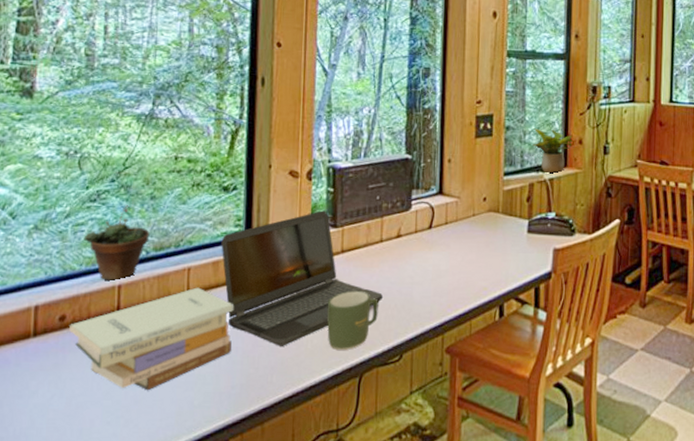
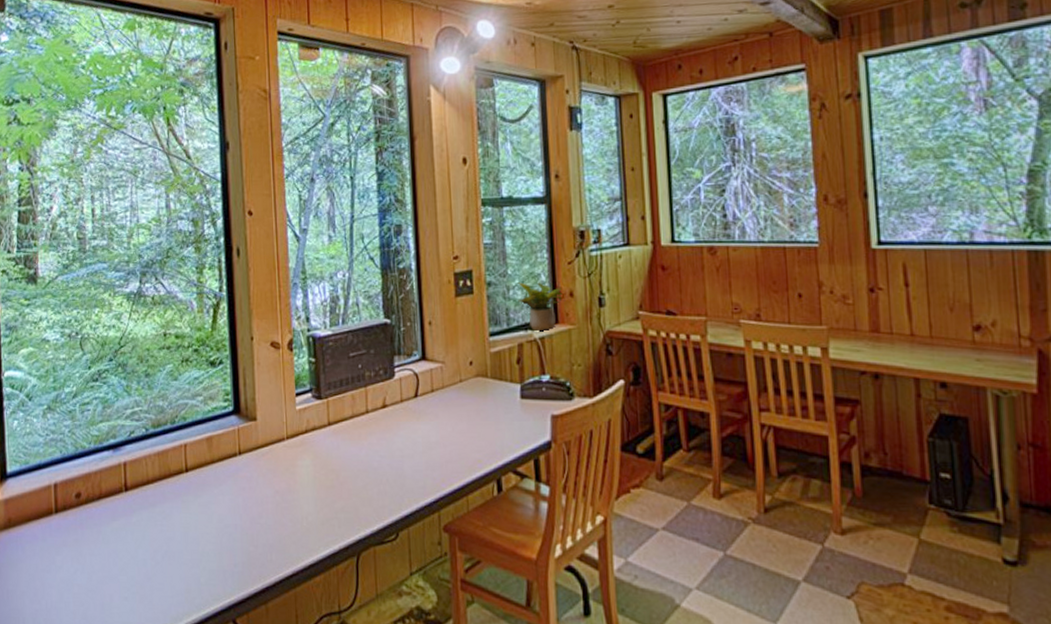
books: present [69,287,233,391] -> none [85,463,231,568]
succulent plant: present [83,204,150,280] -> none [90,382,148,458]
laptop computer: present [221,210,384,346] -> none [212,382,374,524]
mug: present [327,290,379,350] -> none [320,465,370,528]

